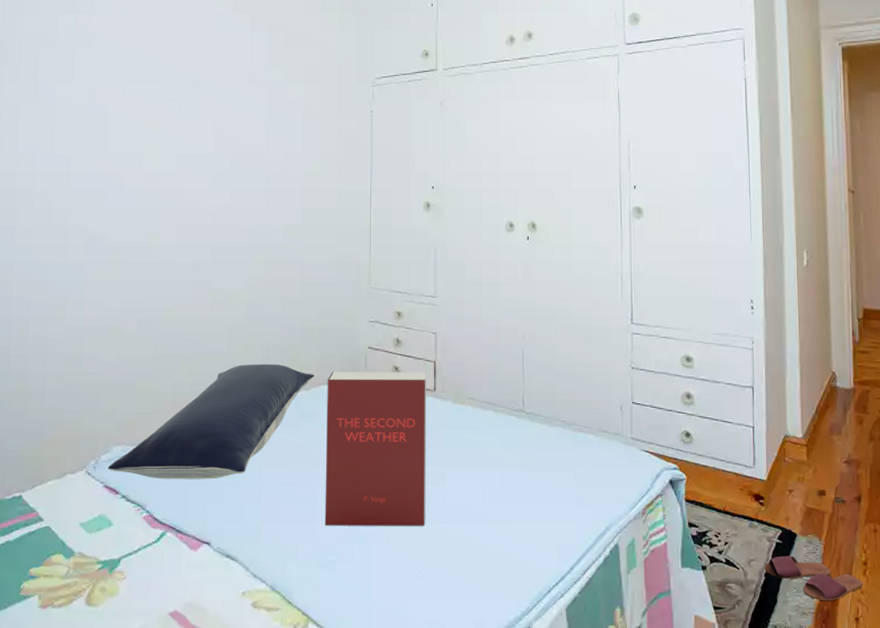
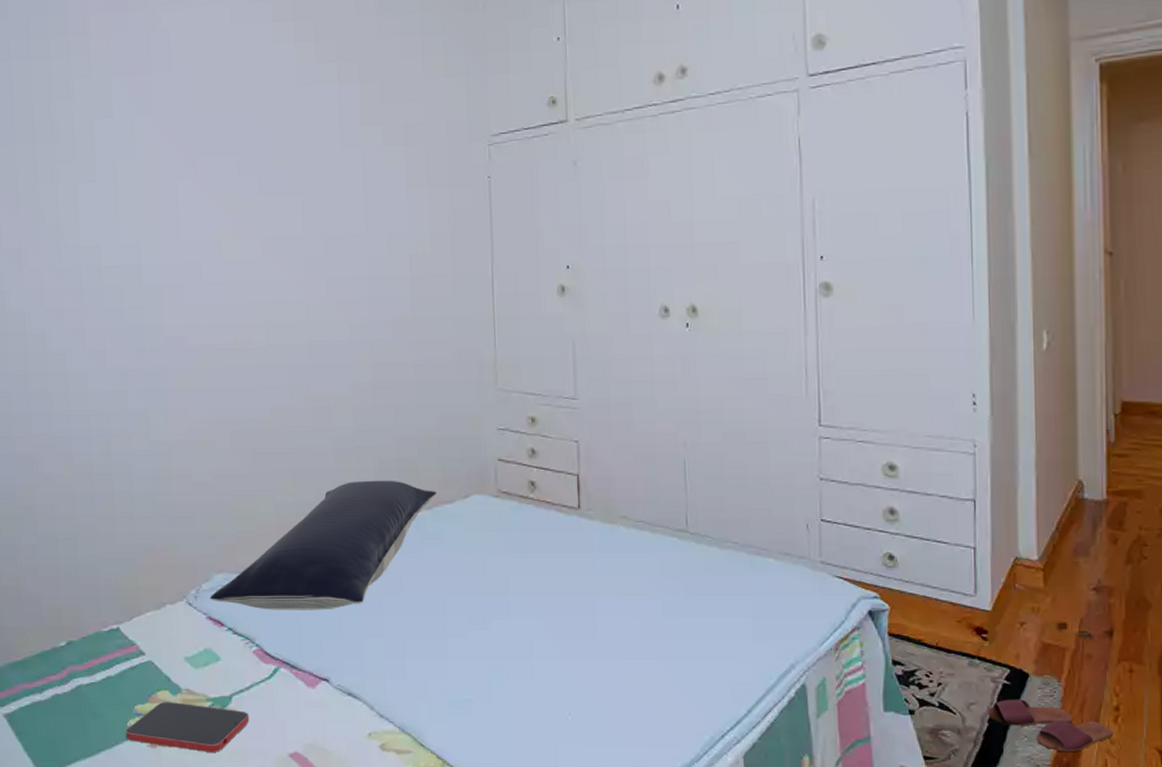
smartphone: none [18,565,135,612] -> present [125,702,250,752]
book: present [324,372,426,526] -> none [451,487,574,663]

